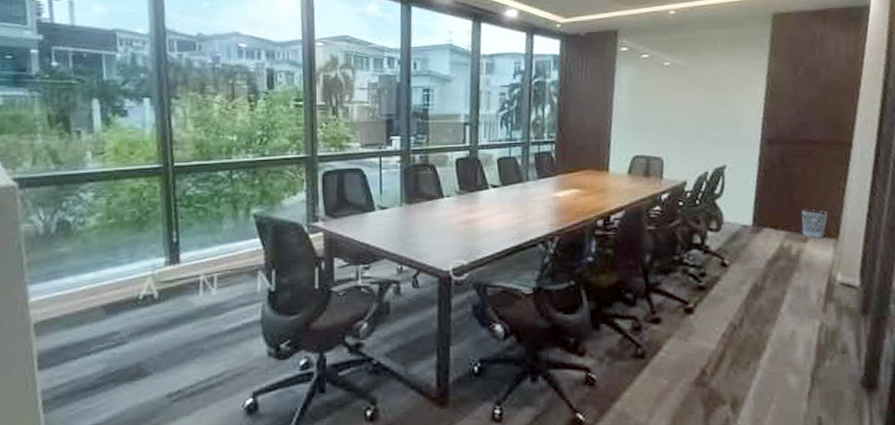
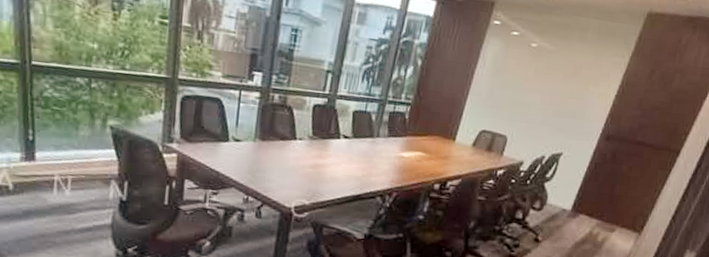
wastebasket: present [801,209,828,238] -> none [612,203,639,231]

